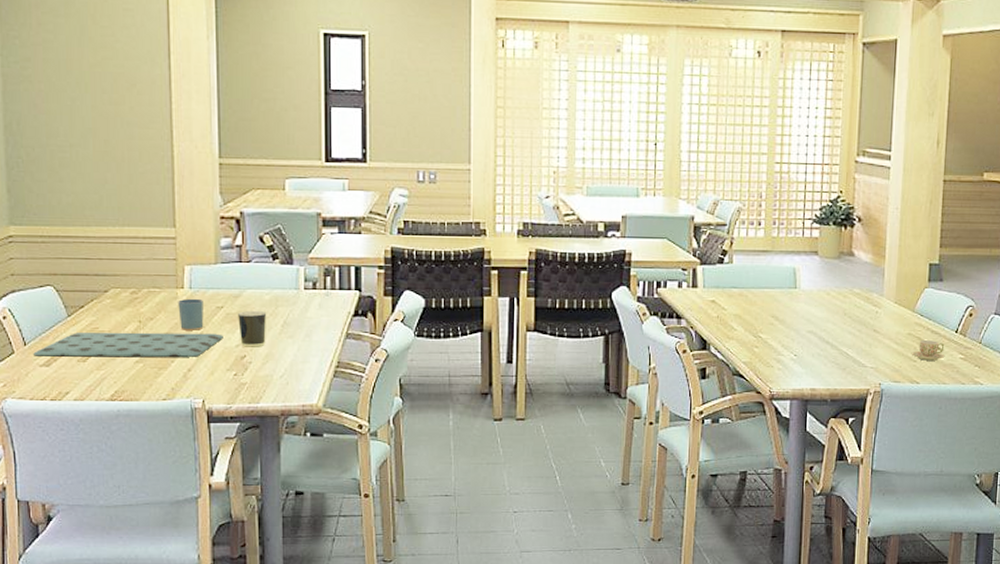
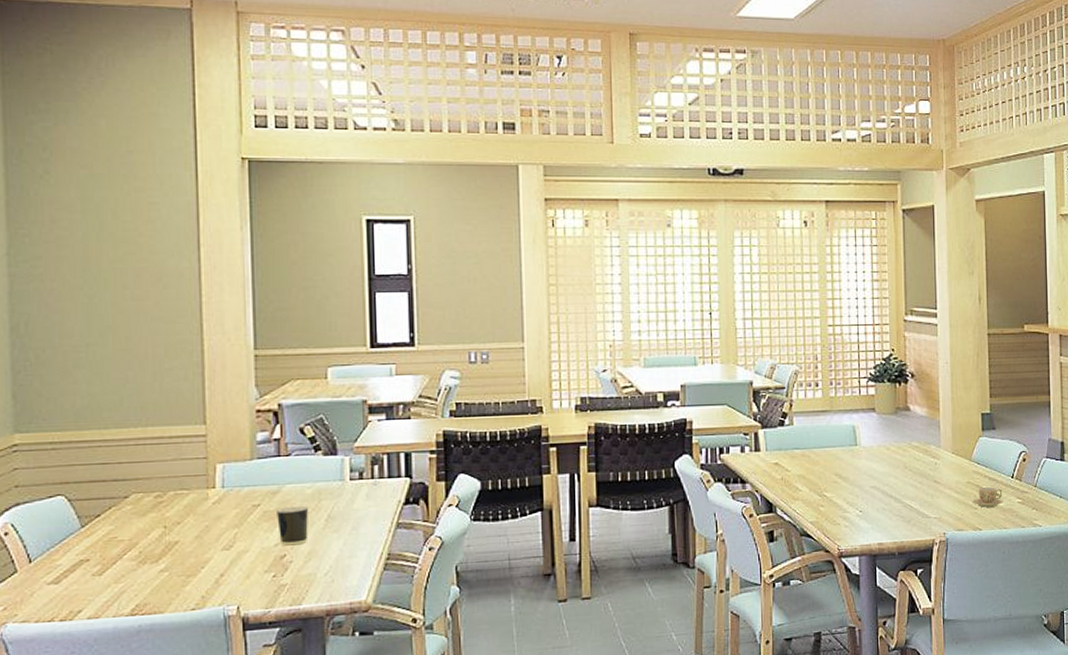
placemat: present [33,332,223,357] -> none [40,533,260,574]
mug: present [178,298,204,330] -> none [209,497,238,533]

